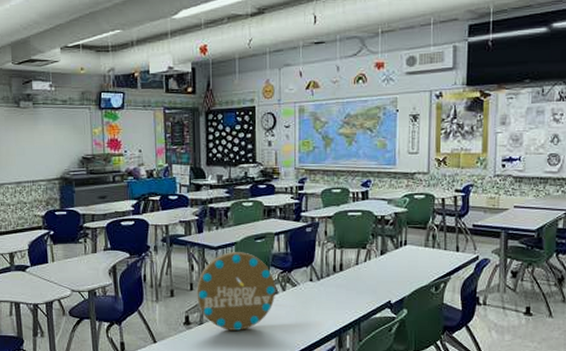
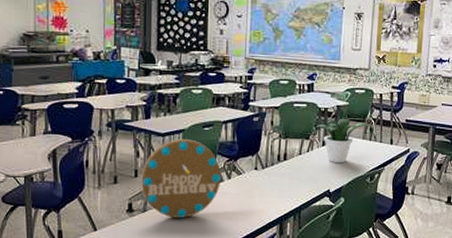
potted plant: none [373,226,434,272] -> present [316,119,372,162]

